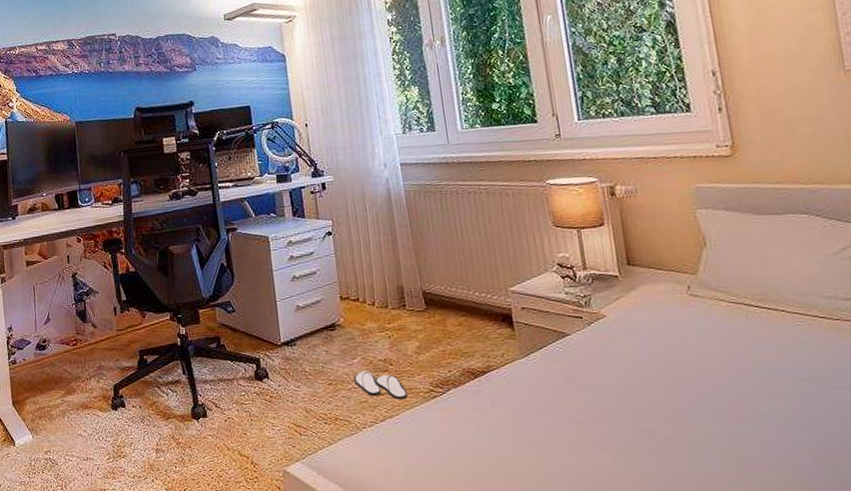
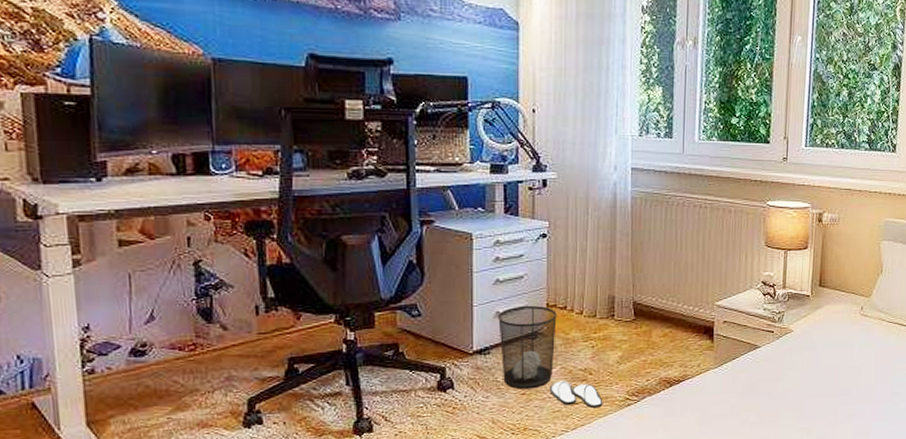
waste bin: none [298,298,355,380] -> present [497,305,557,390]

